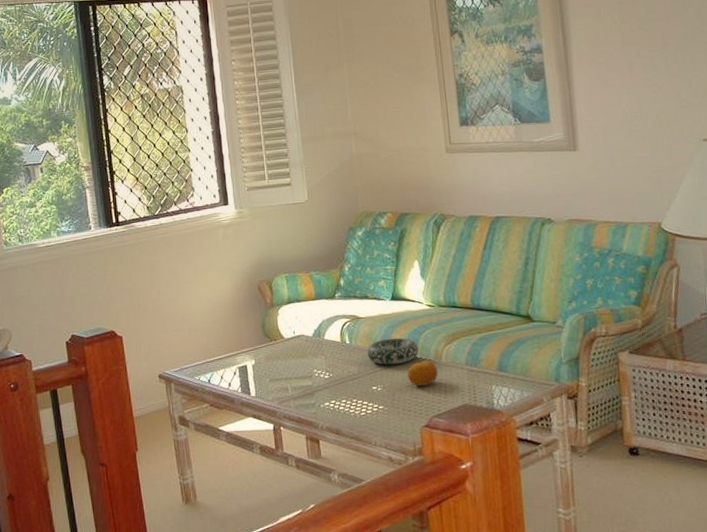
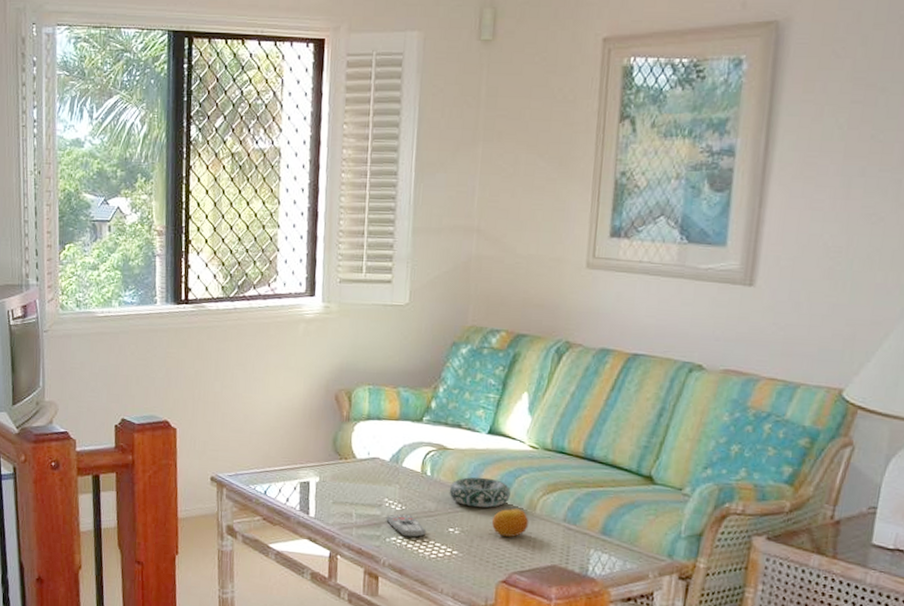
remote control: none [318,380,354,401] -> present [386,514,427,538]

